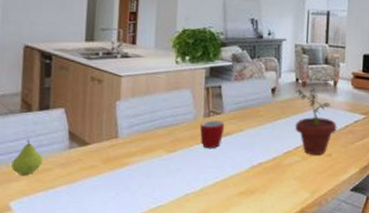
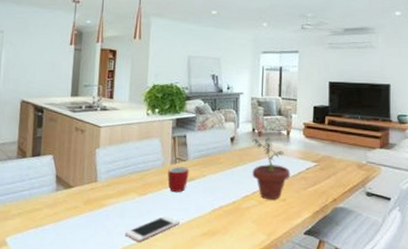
fruit: present [11,140,44,175] -> none [8,183,35,214]
cell phone: none [151,174,214,203] -> present [125,215,179,242]

